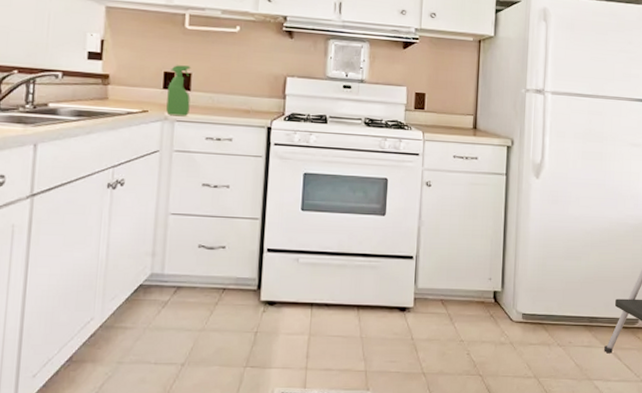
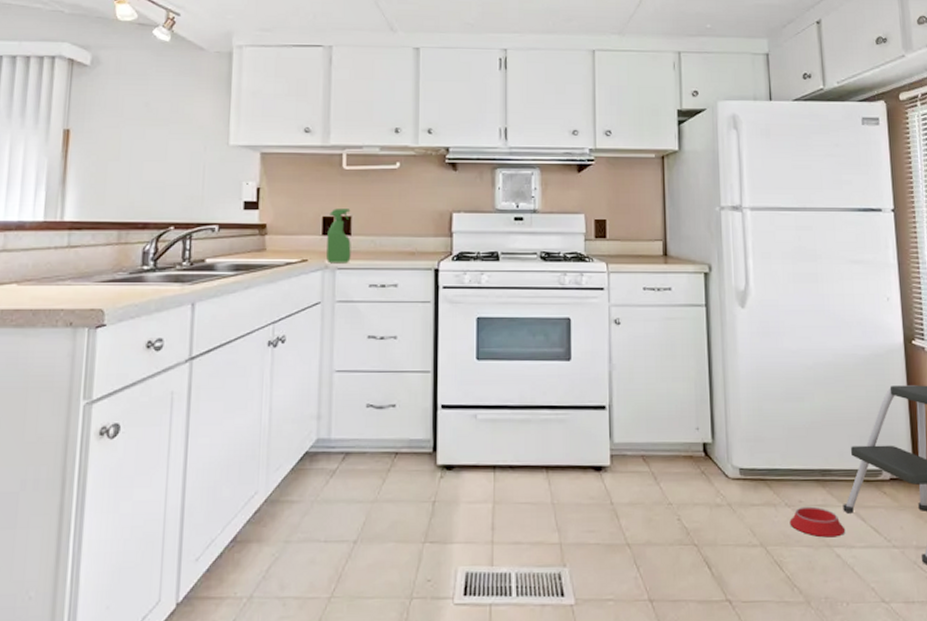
pet bowl: none [560,347,604,372] -> present [789,506,846,538]

